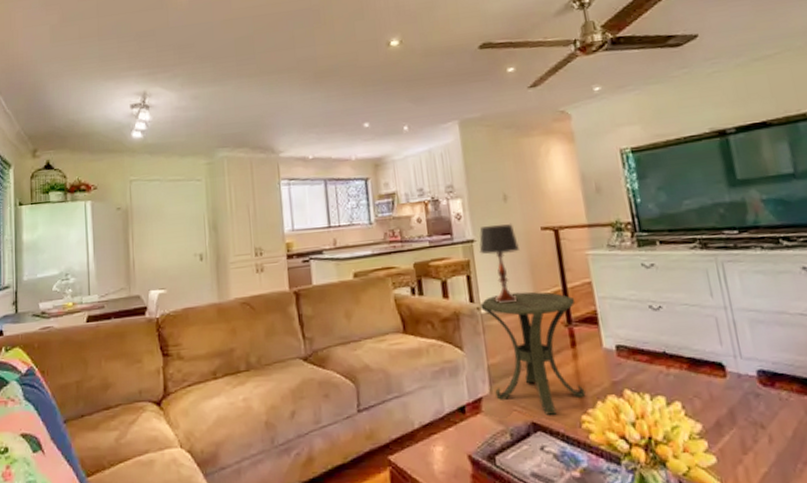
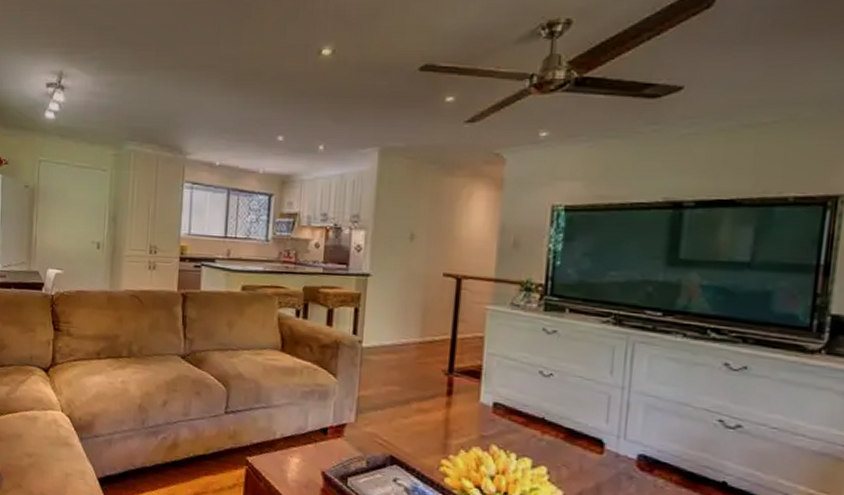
table lamp: present [479,223,519,304] -> none [373,263,416,343]
side table: present [480,291,586,415] -> none [360,332,462,453]

